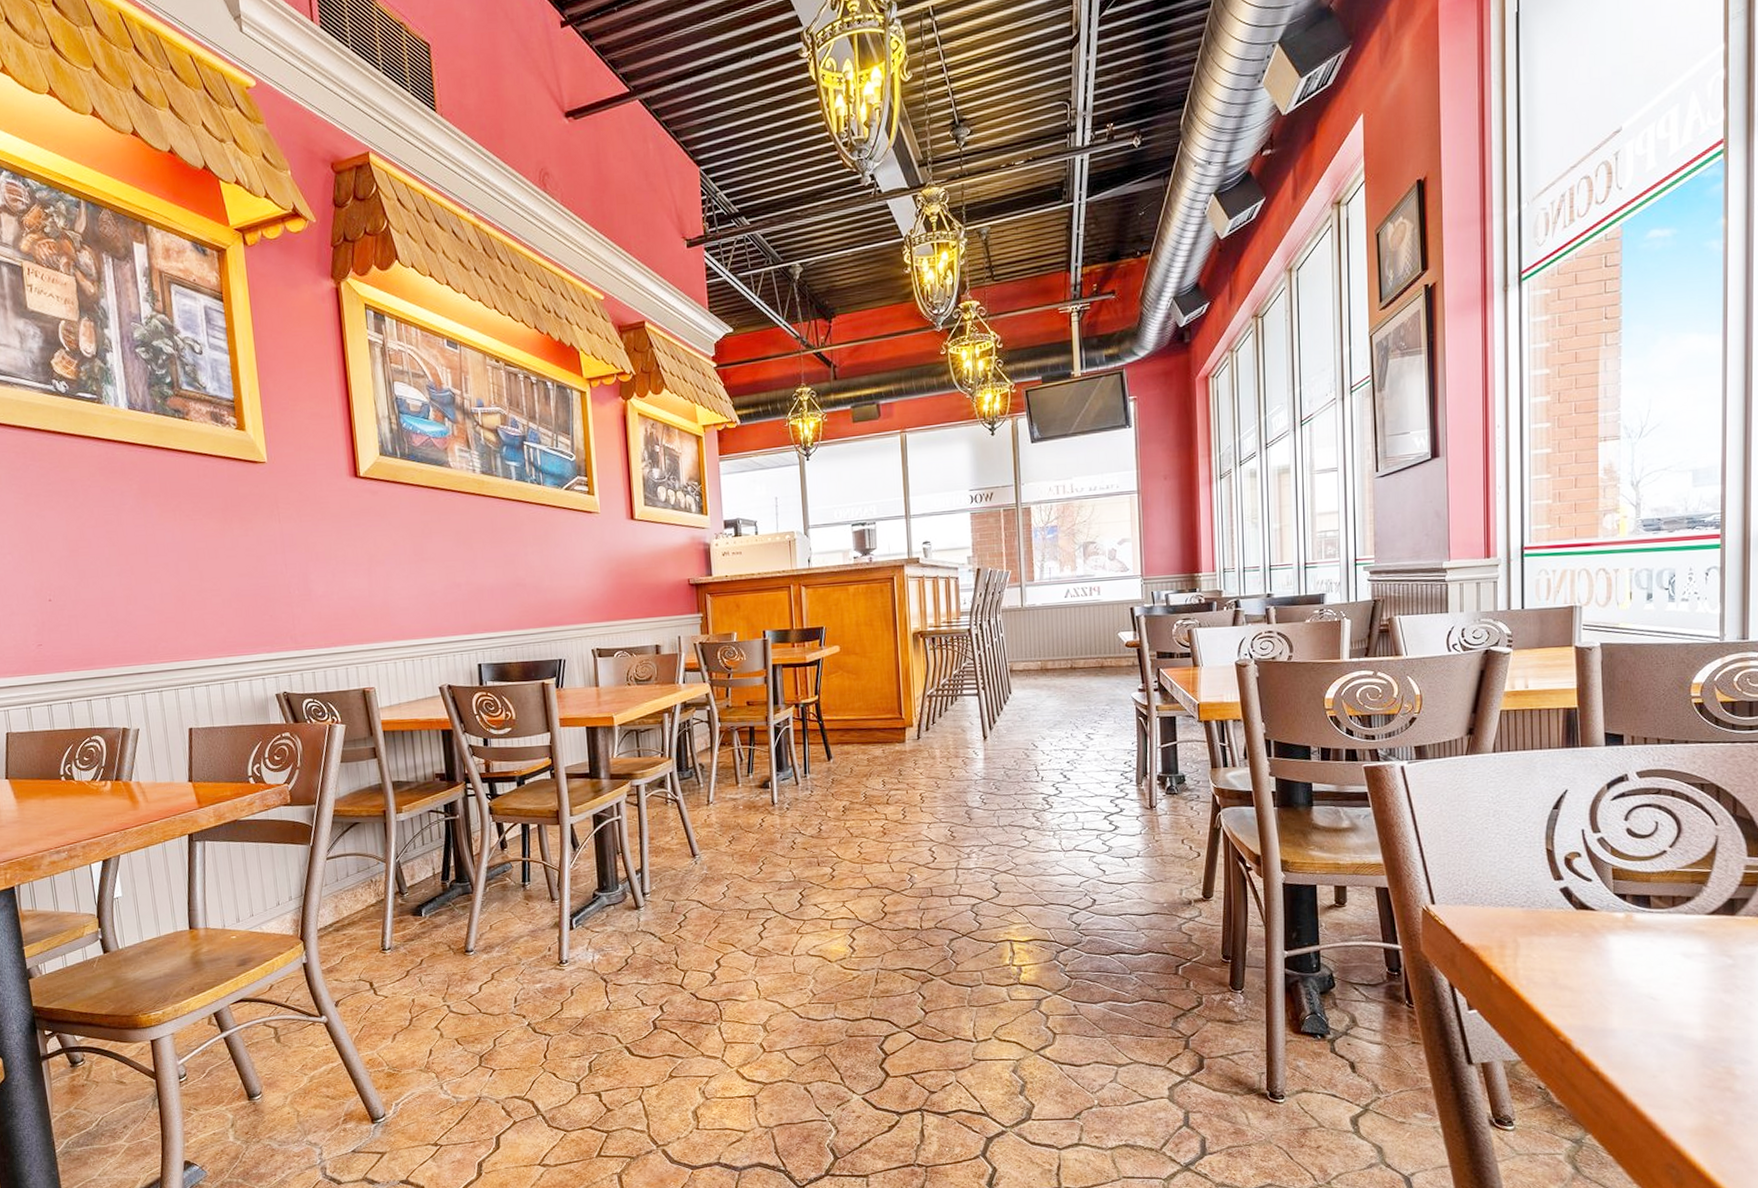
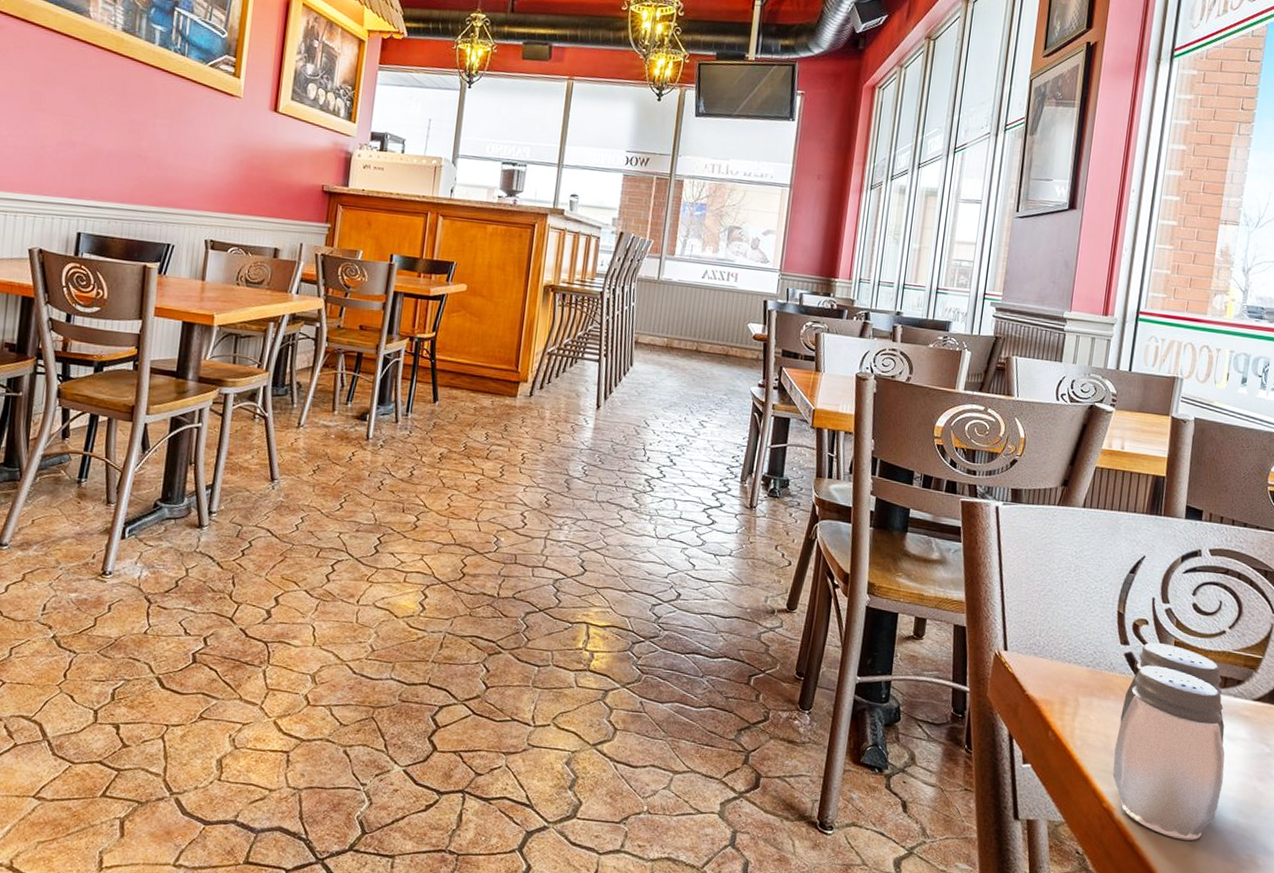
salt and pepper shaker: none [1564,872,1686,1062] -> present [1112,642,1225,841]

